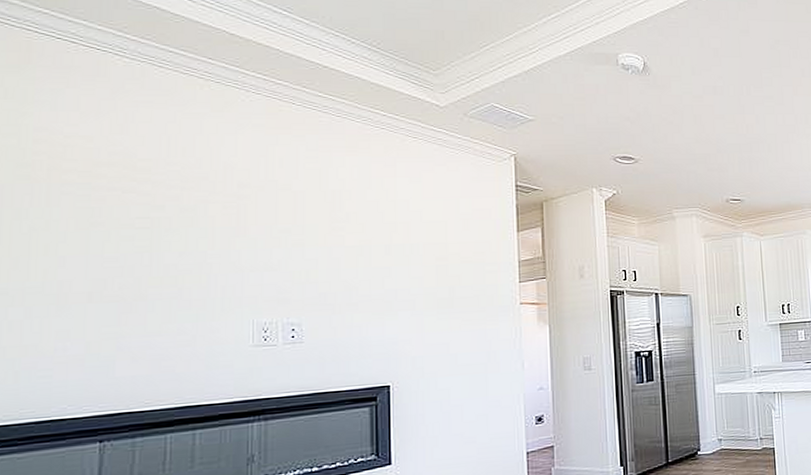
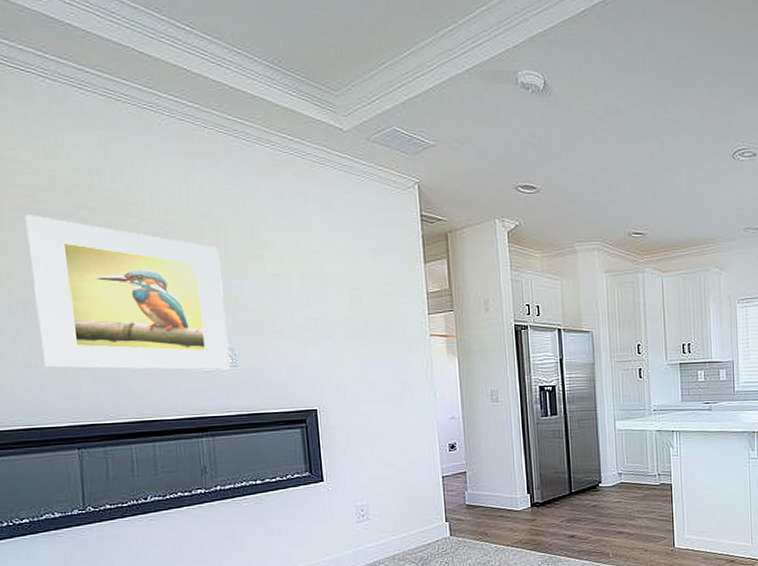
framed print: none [73,190,296,351] -> present [25,215,231,370]

